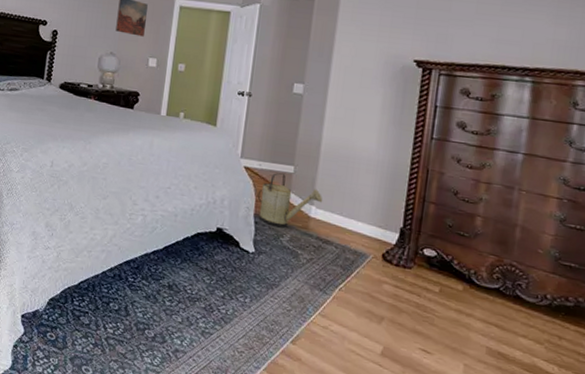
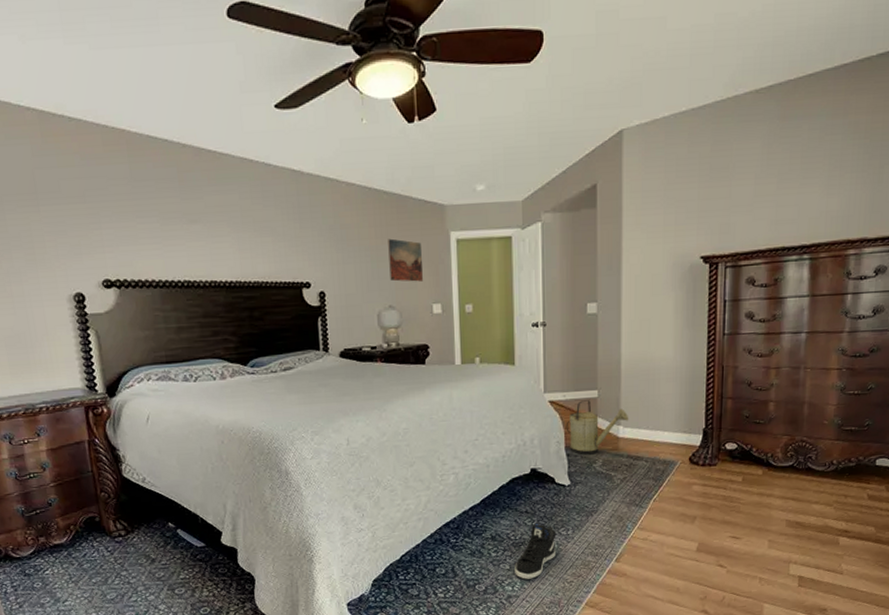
sneaker: none [186,283,234,338] -> present [515,524,556,580]

